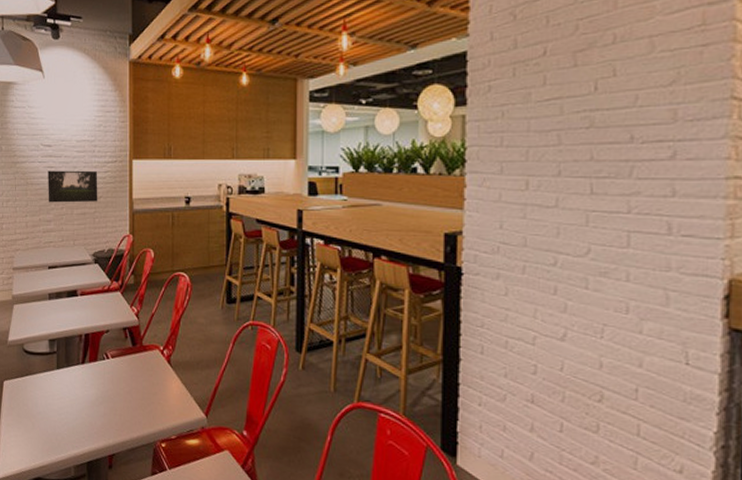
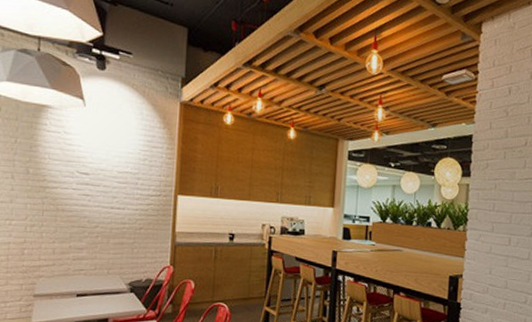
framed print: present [48,170,98,203] -> none [81,198,140,233]

